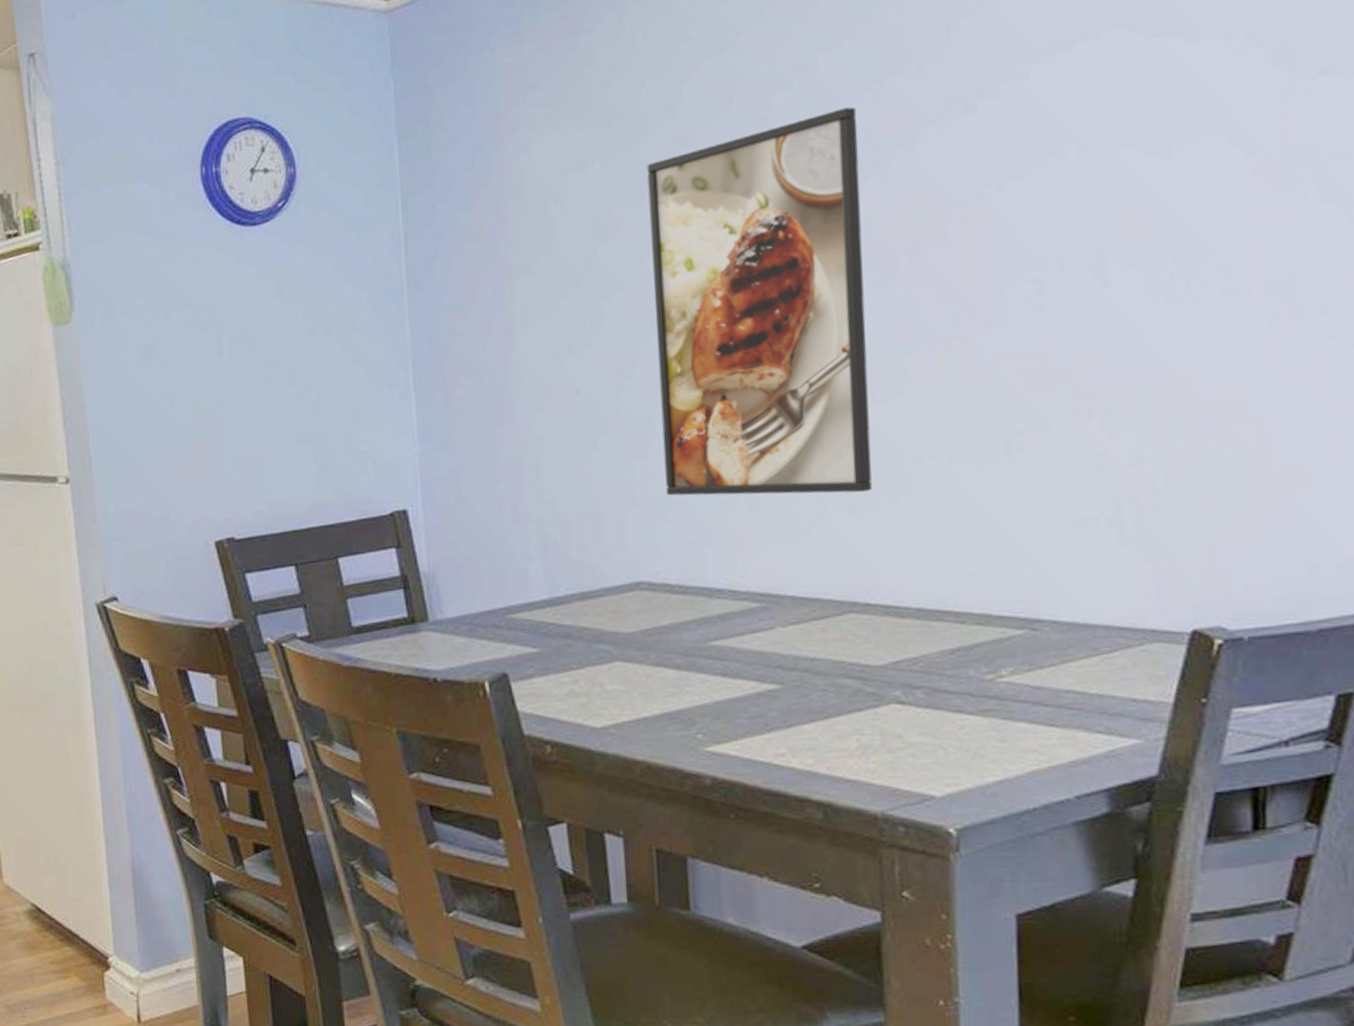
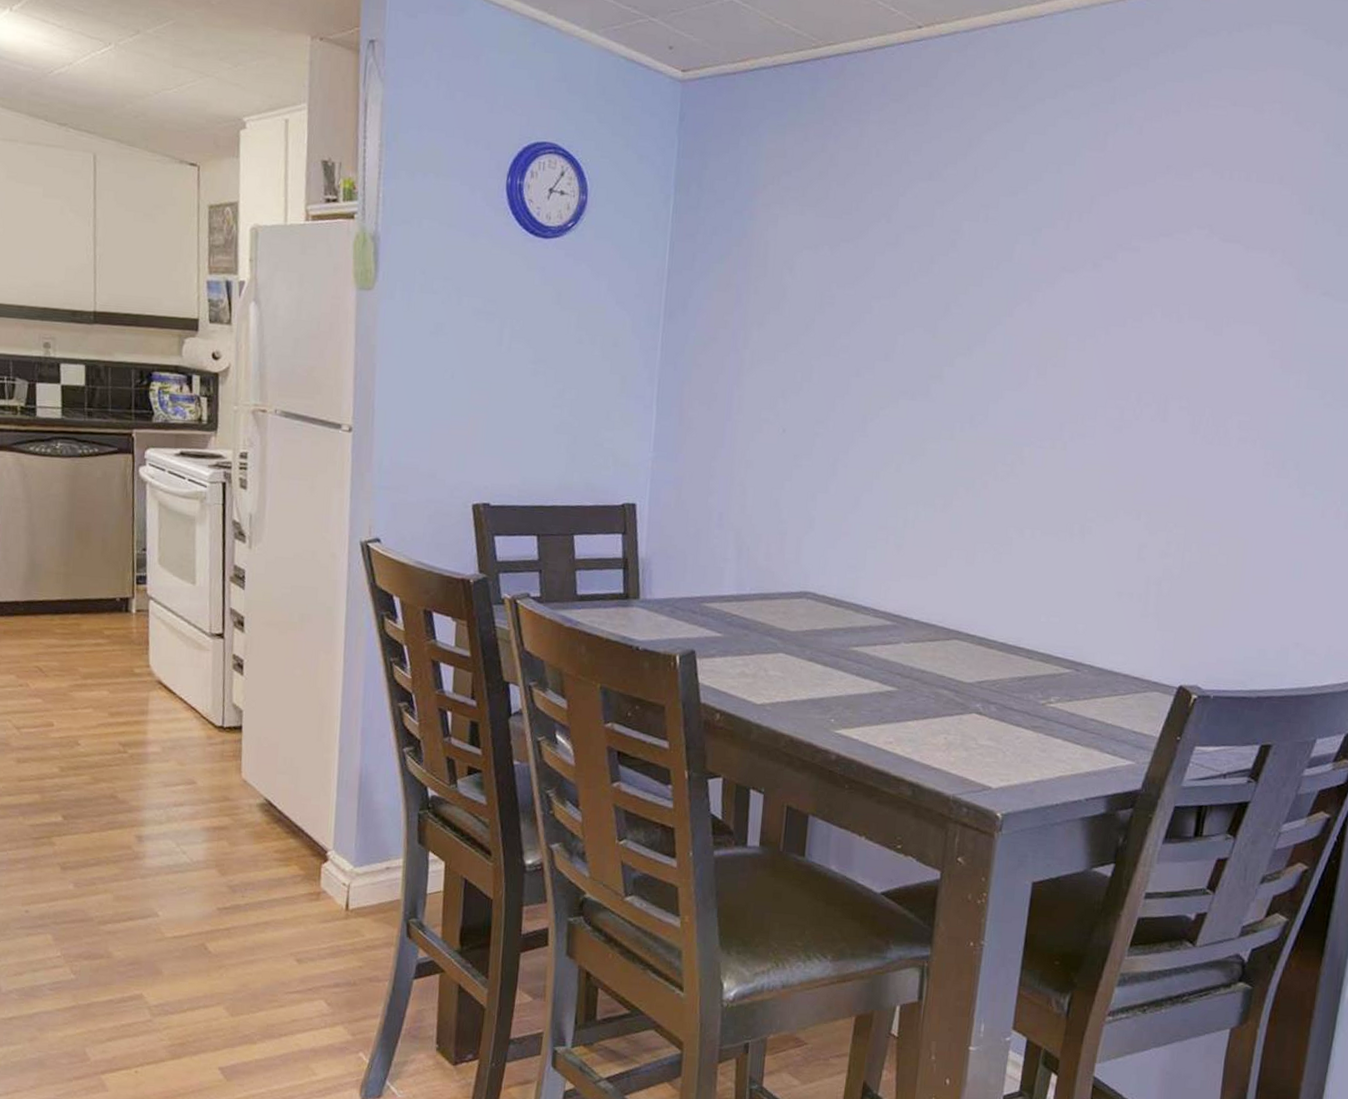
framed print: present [647,106,872,496] -> none [838,245,1020,548]

